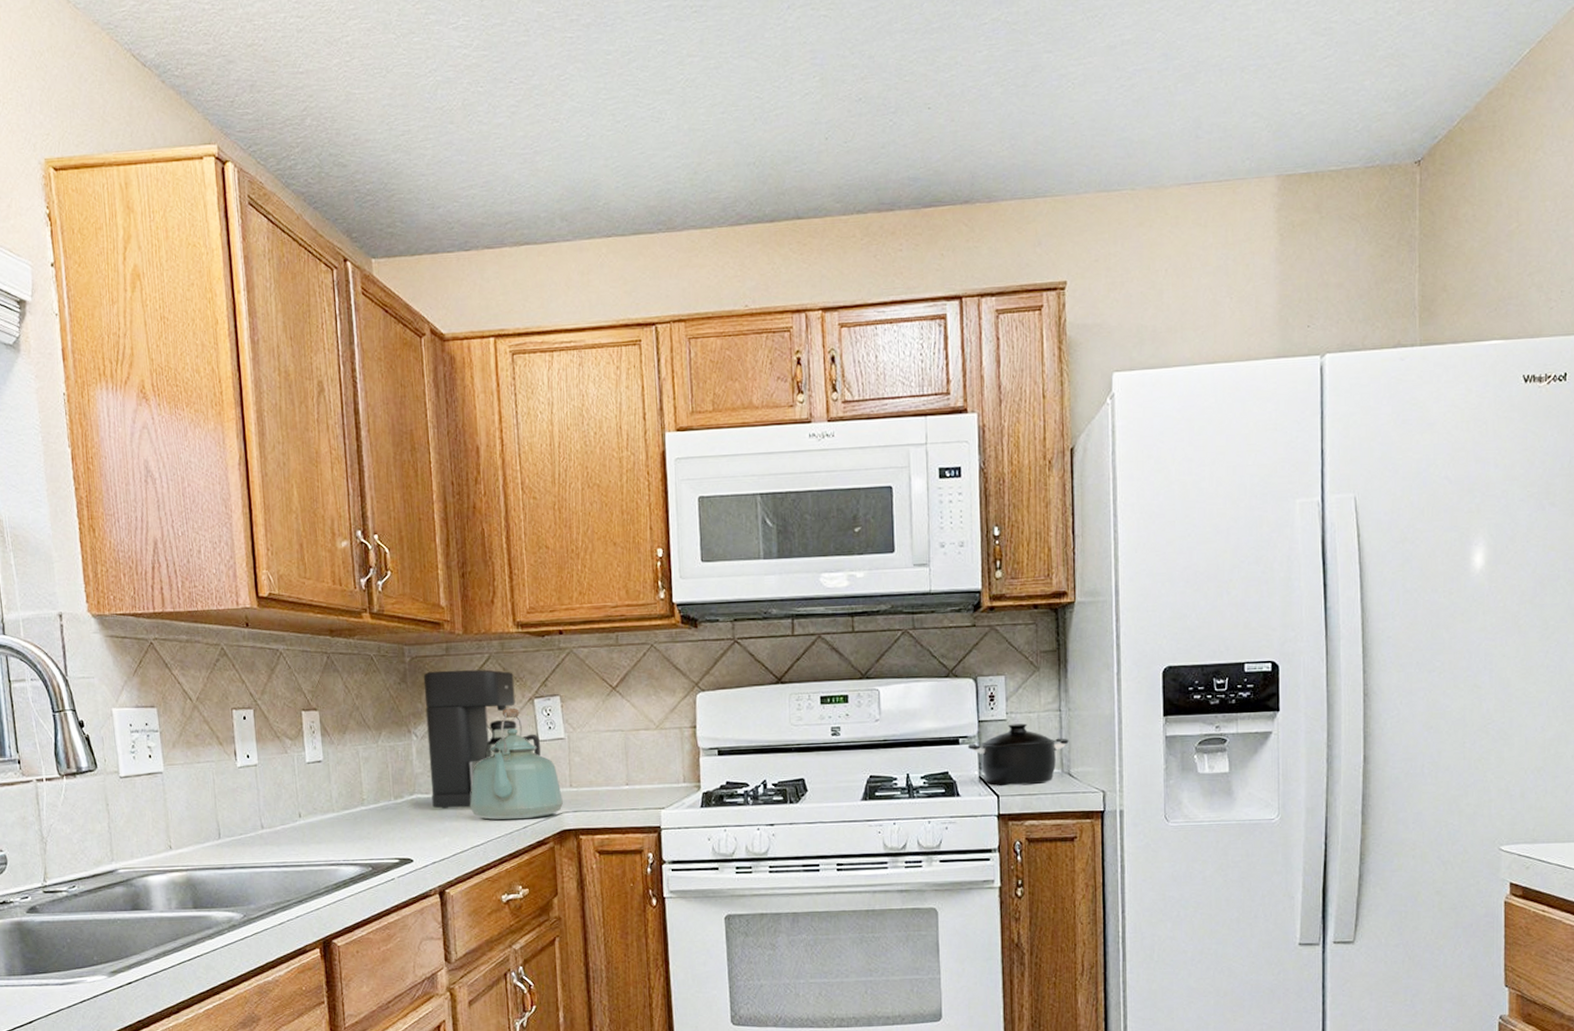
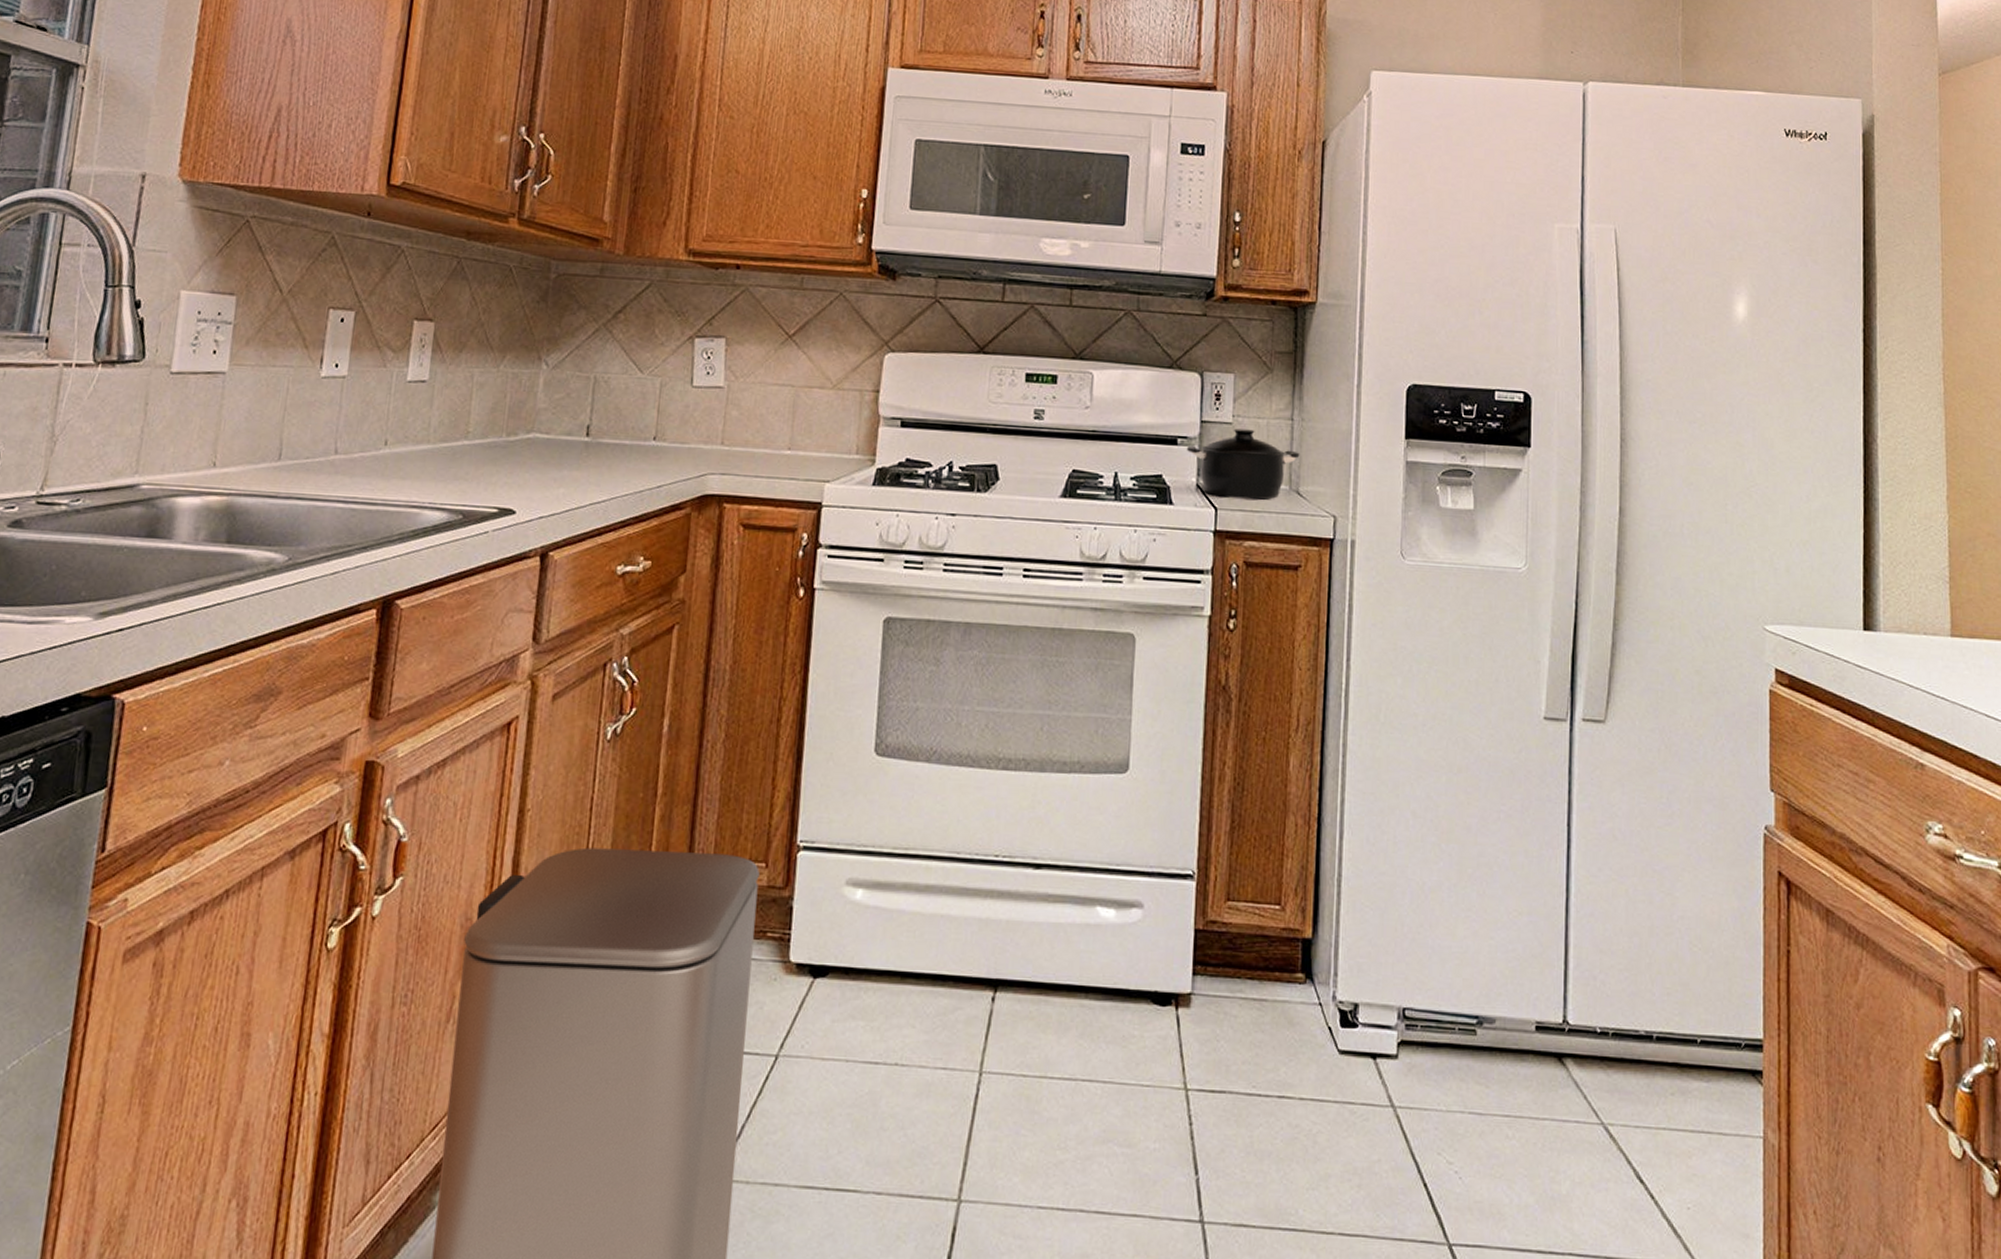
coffee maker: present [423,669,542,809] -> none [551,292,695,456]
kettle: present [469,708,563,820] -> none [596,345,710,477]

